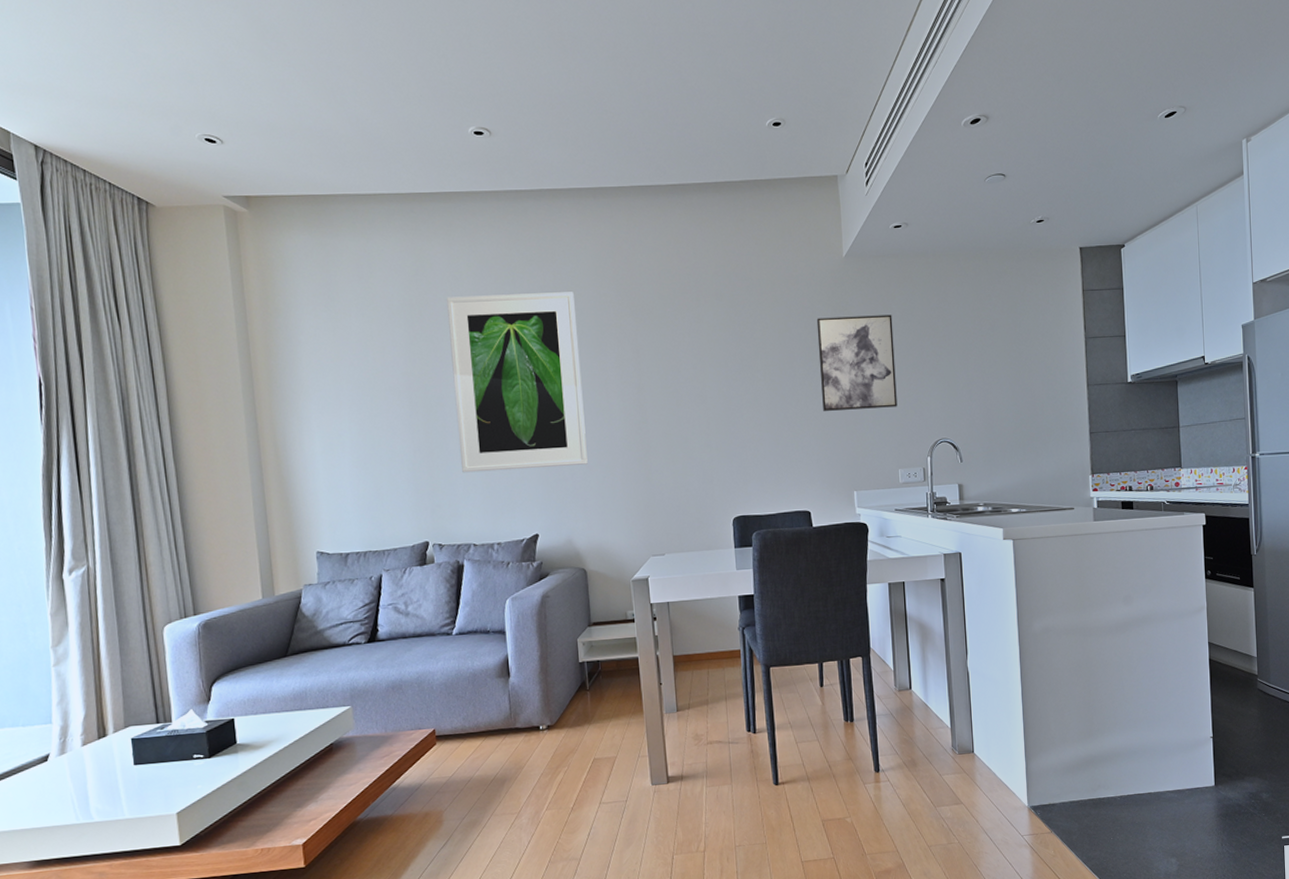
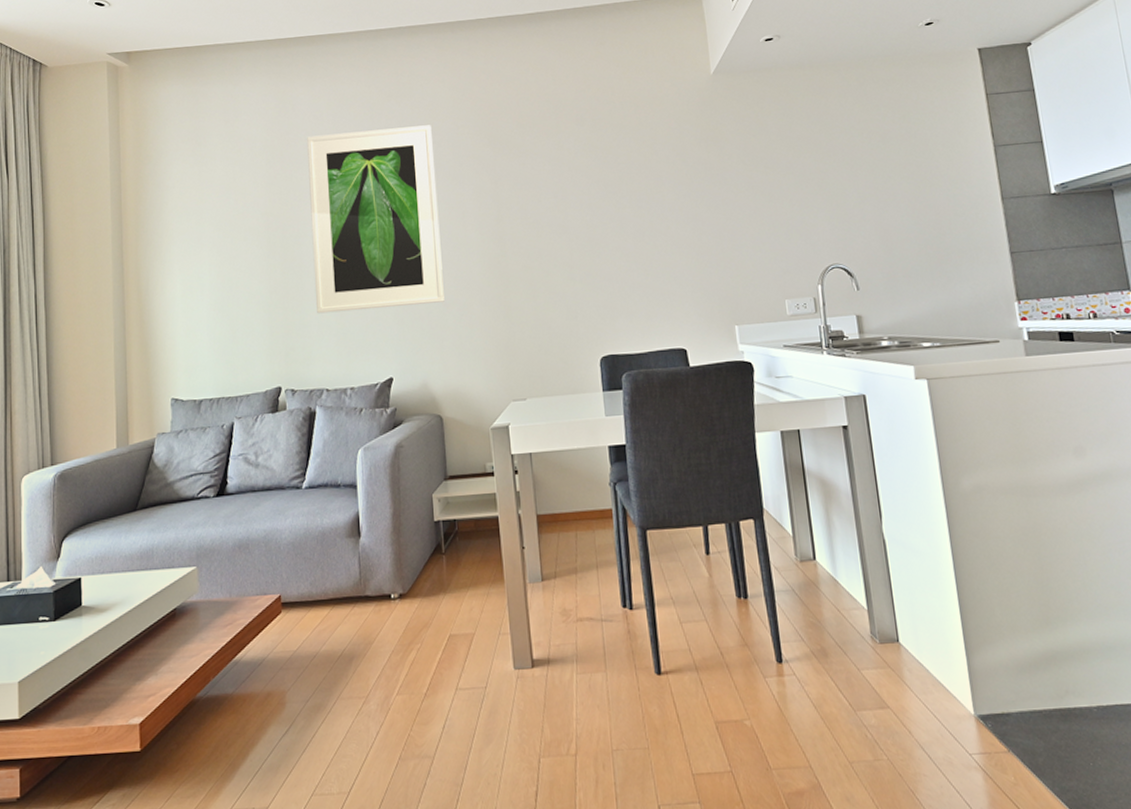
wall art: present [816,314,898,411] -> none [685,131,780,238]

